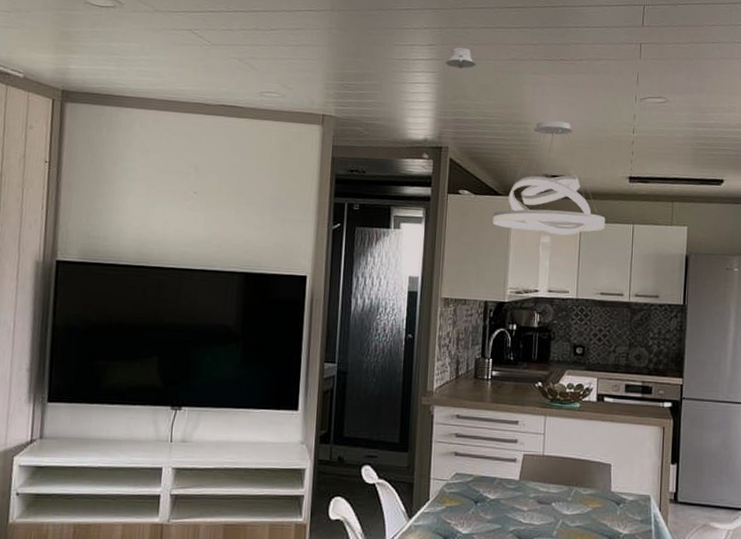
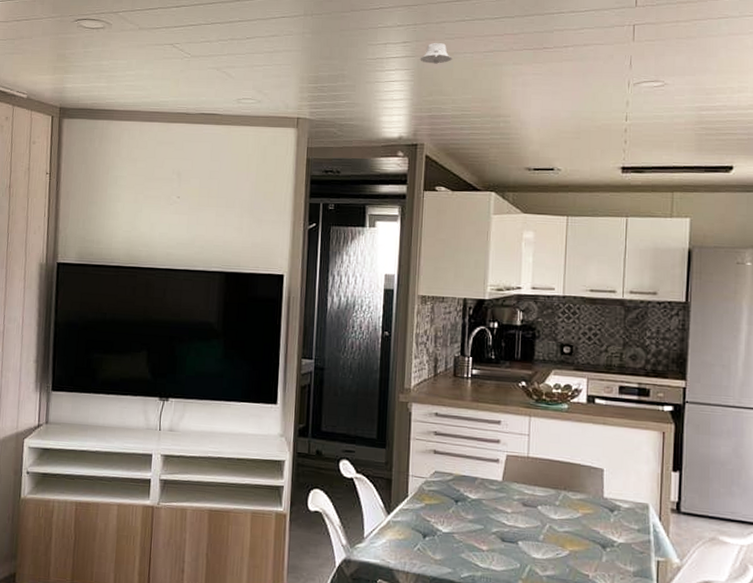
pendant light: present [493,120,605,236] -> none [471,111,595,231]

